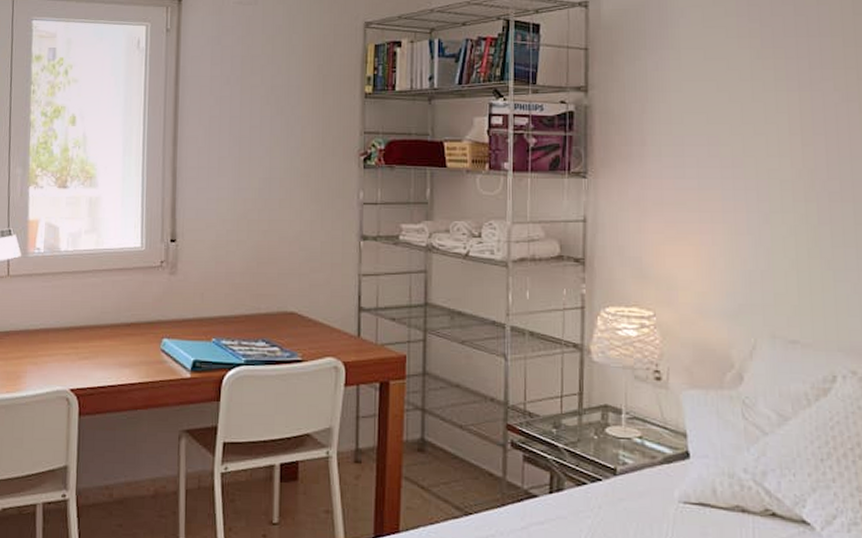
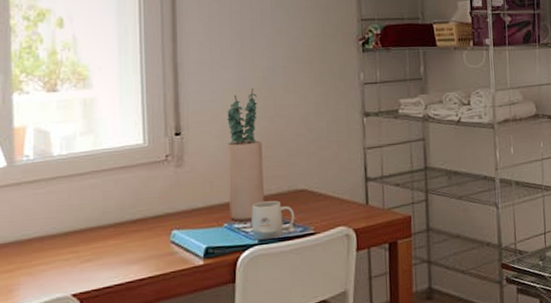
vase: none [218,199,254,338] -> present [227,88,264,222]
mug: none [239,320,283,362] -> present [251,200,295,241]

